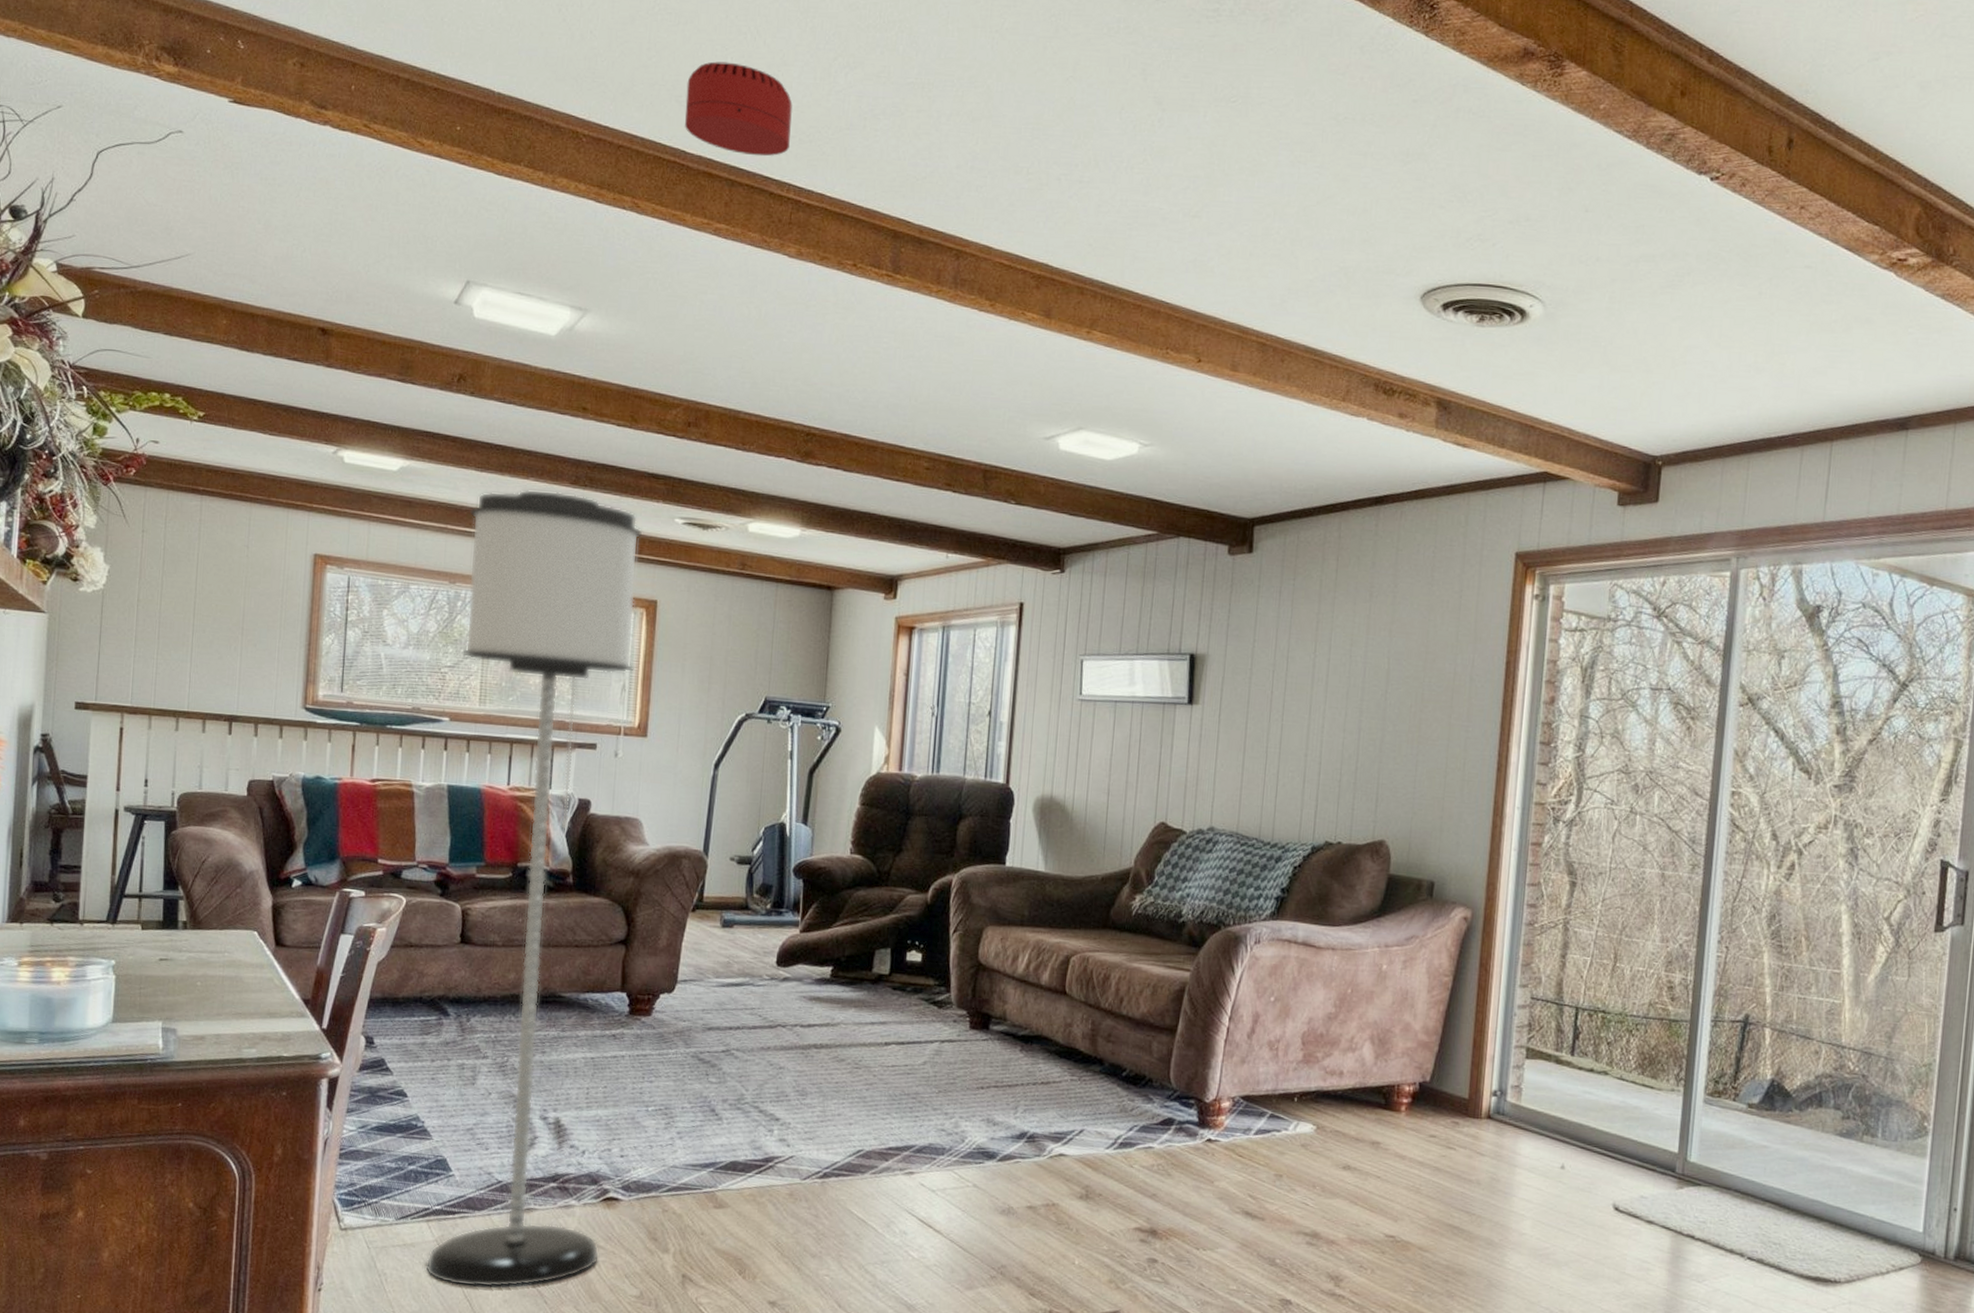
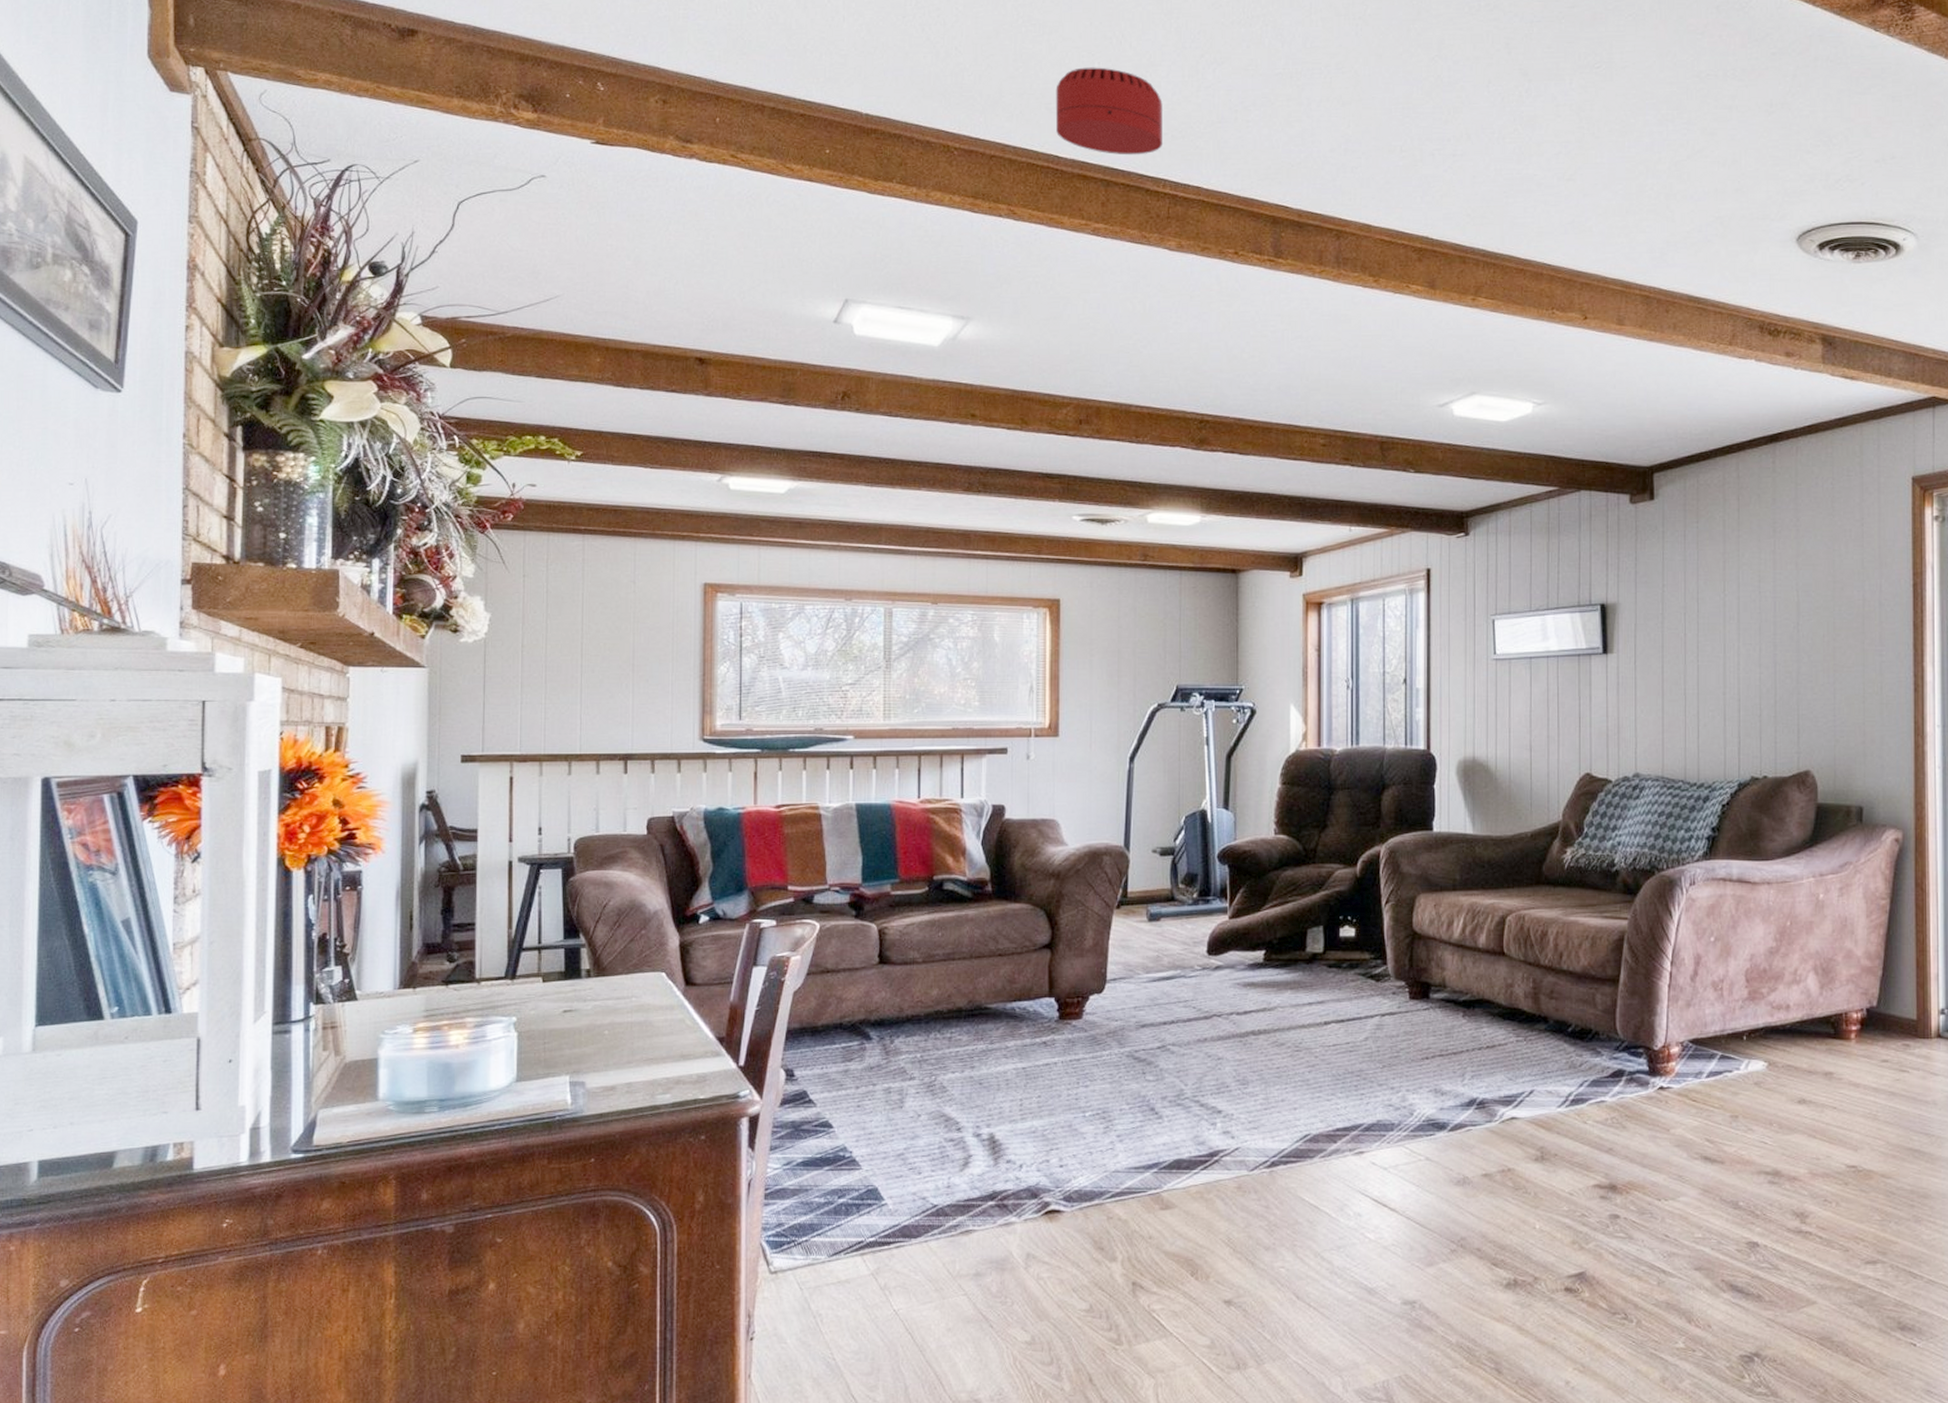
floor lamp: present [425,489,643,1288] -> none [862,499,1045,1319]

